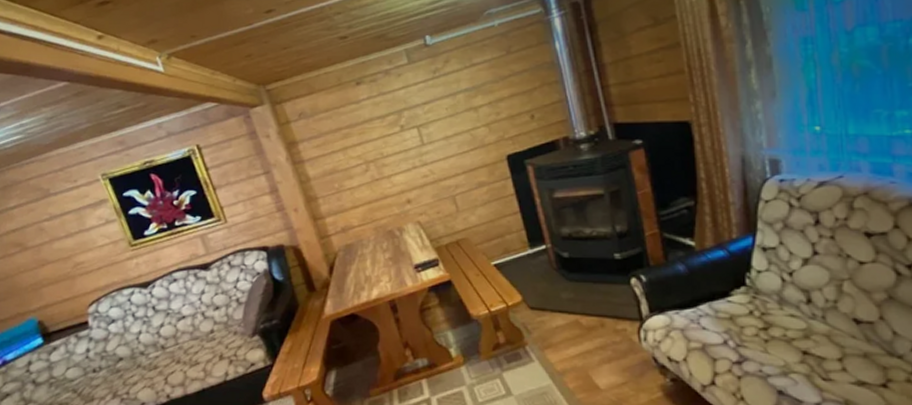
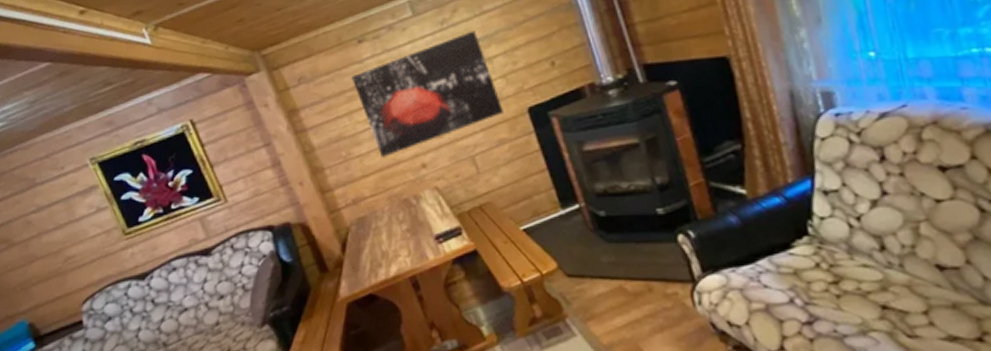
wall art: none [348,81,486,192] -> present [351,30,505,158]

